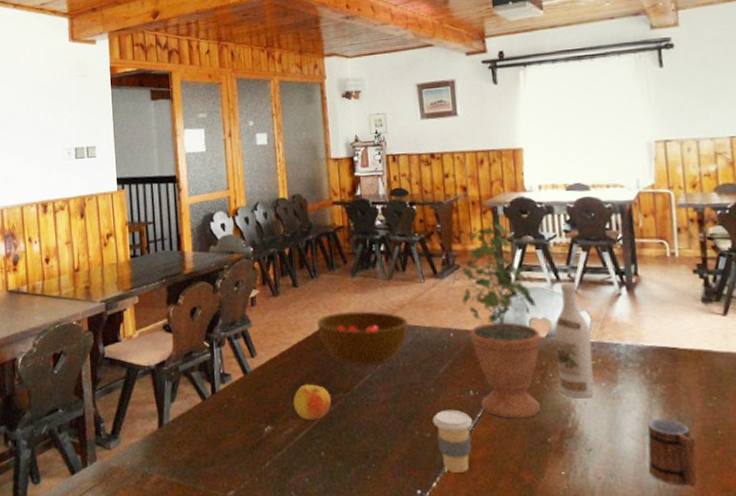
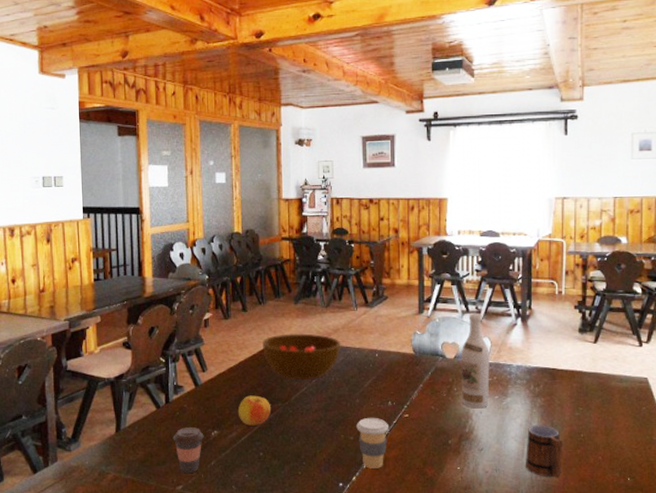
coffee cup: none [221,421,256,477] -> present [173,426,204,474]
potted plant: present [452,216,541,419] -> none [380,255,450,425]

